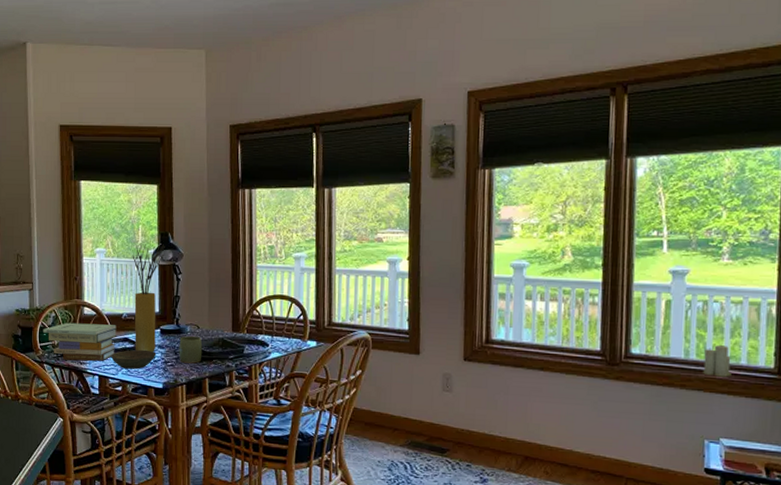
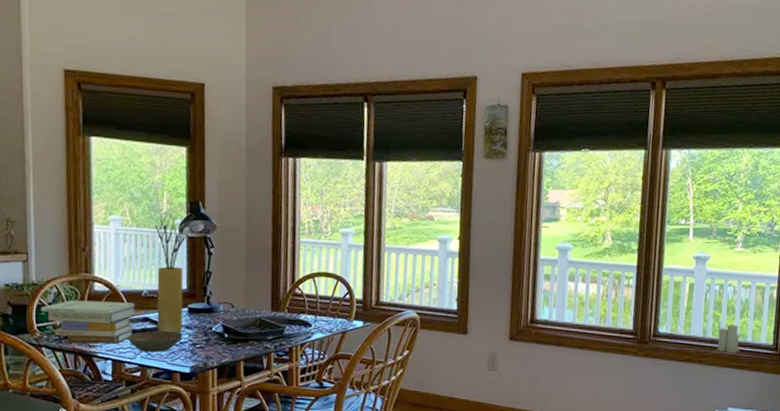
mug: present [179,335,203,364] -> none [209,315,238,345]

